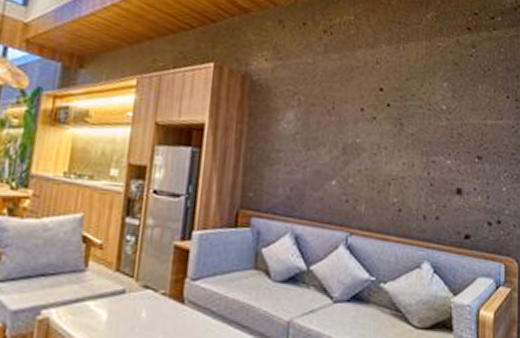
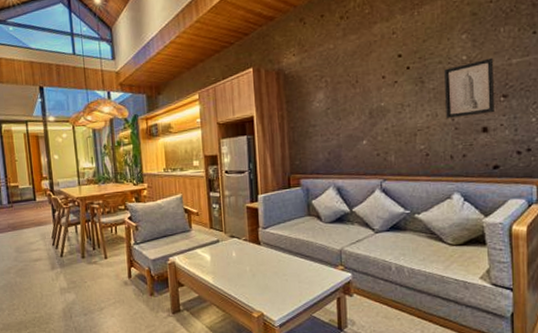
wall art: none [422,113,471,174] -> present [444,57,496,118]

